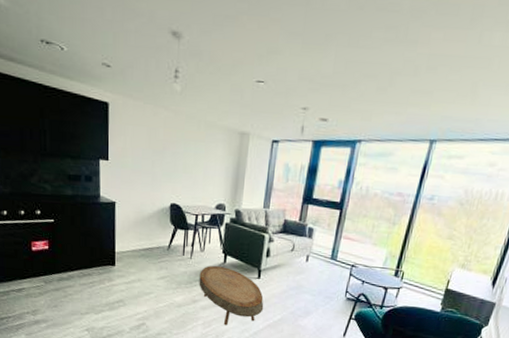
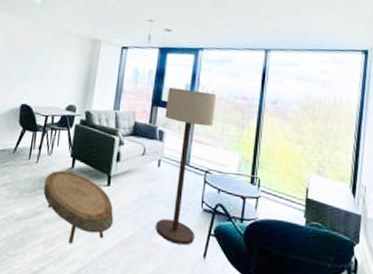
floor lamp: none [301,184,371,327] -> present [155,87,217,246]

